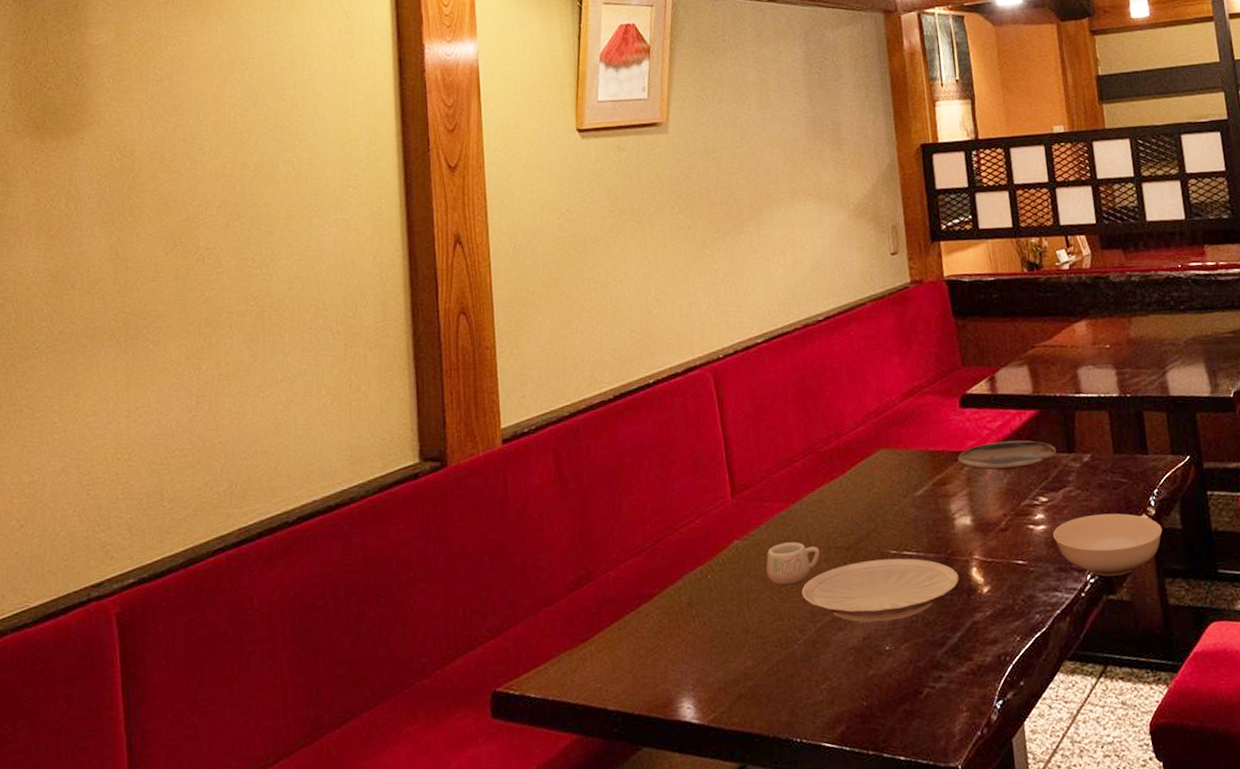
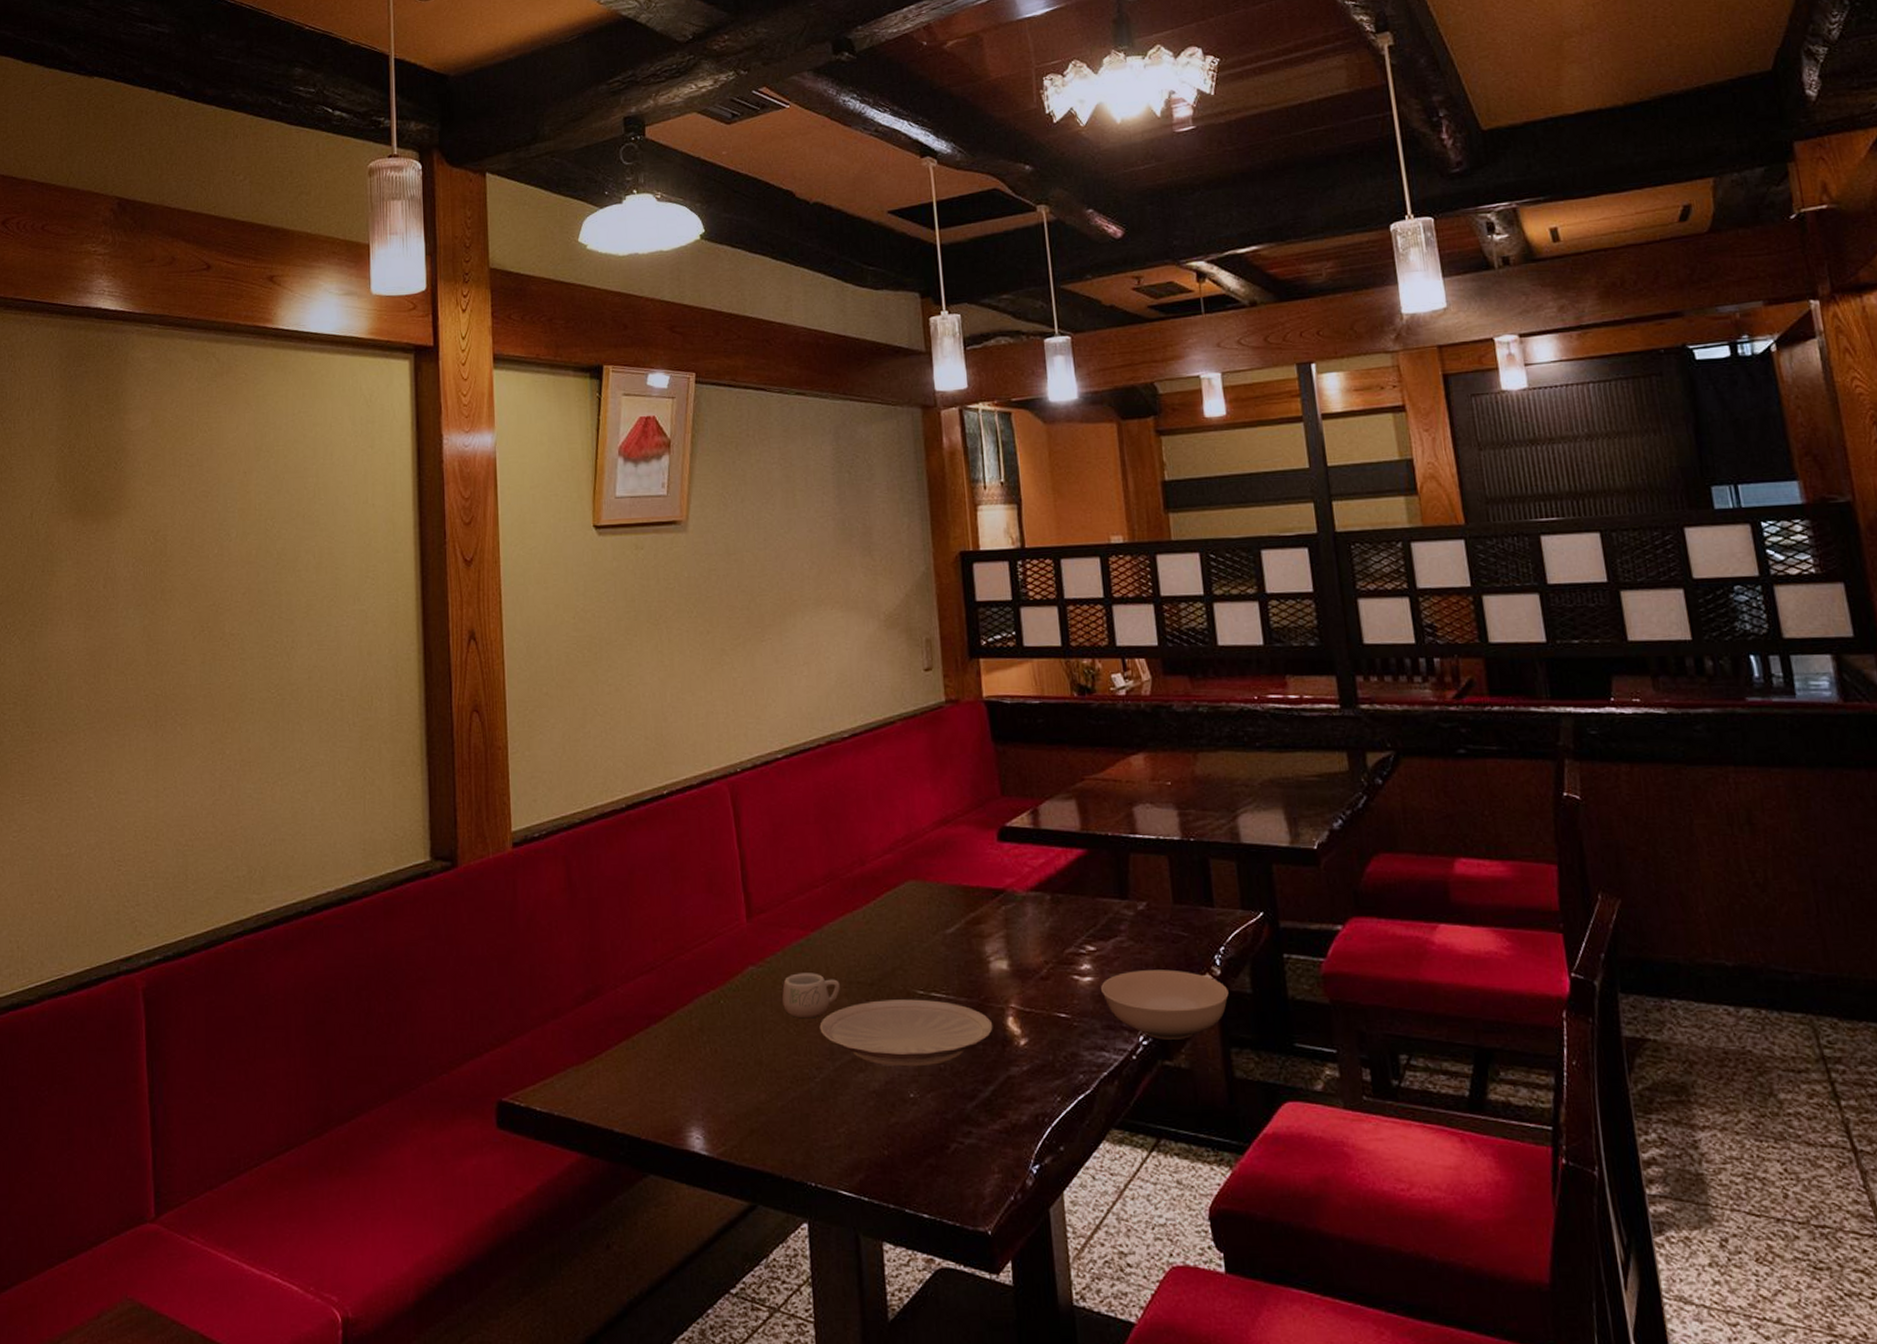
plate: present [957,440,1057,470] -> none [994,880,1107,913]

